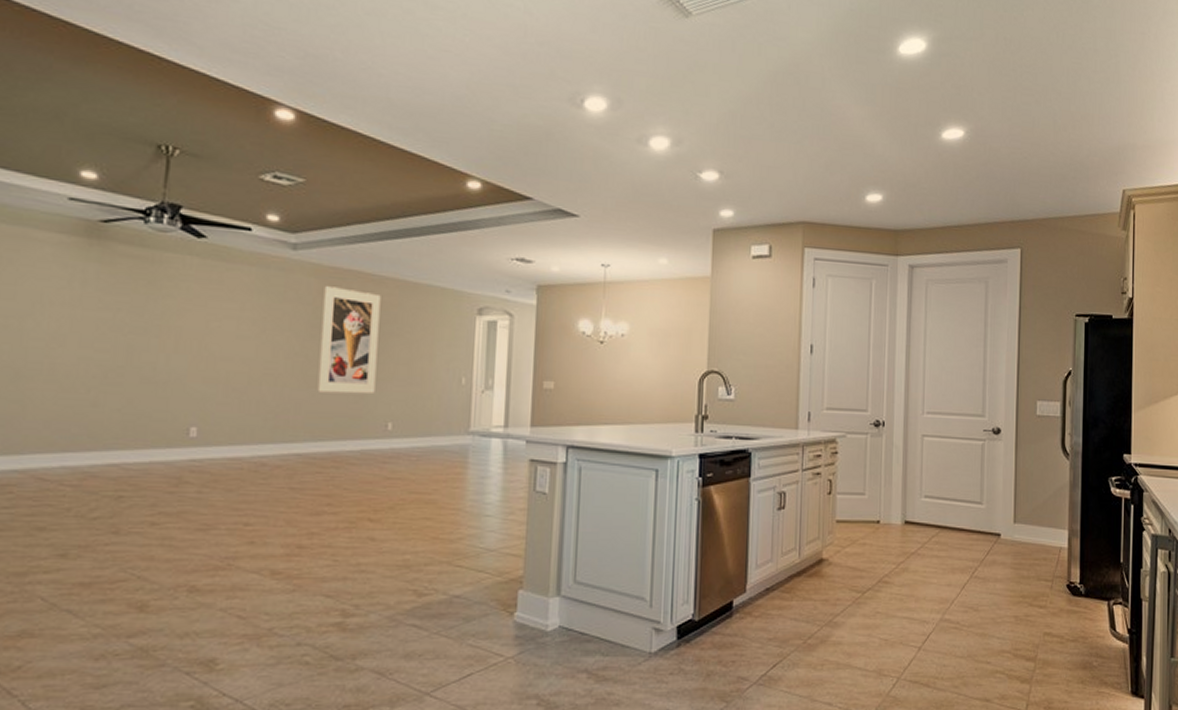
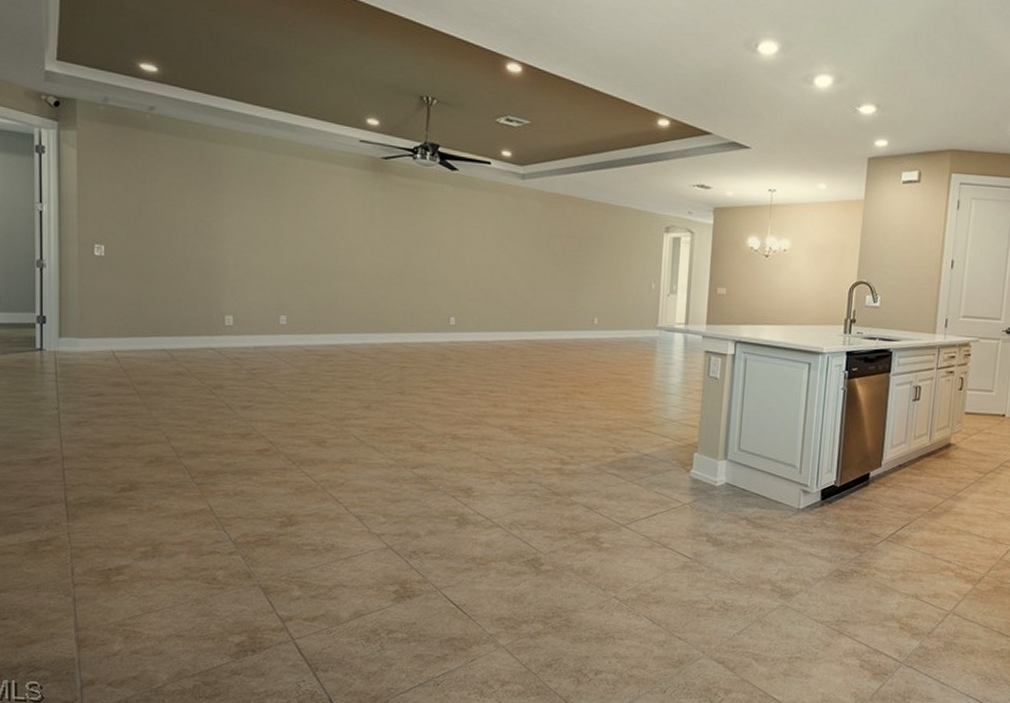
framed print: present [317,286,381,394] -> none [541,209,589,295]

